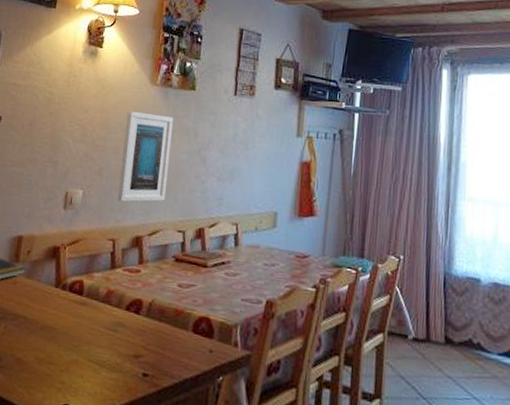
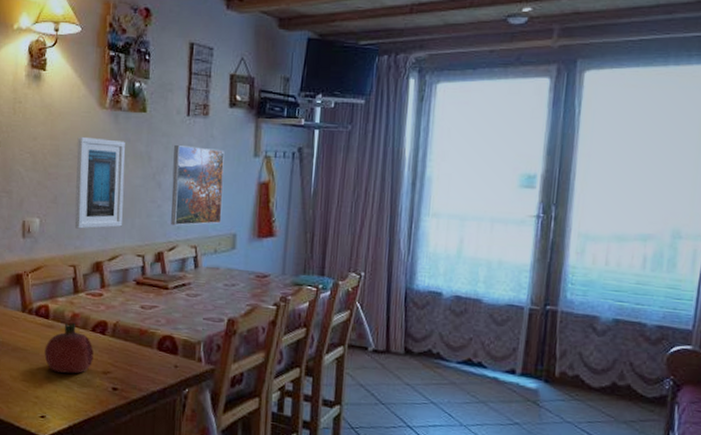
fruit: none [74,299,126,357] -> present [44,322,94,374]
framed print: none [213,123,269,202] -> present [171,145,225,226]

